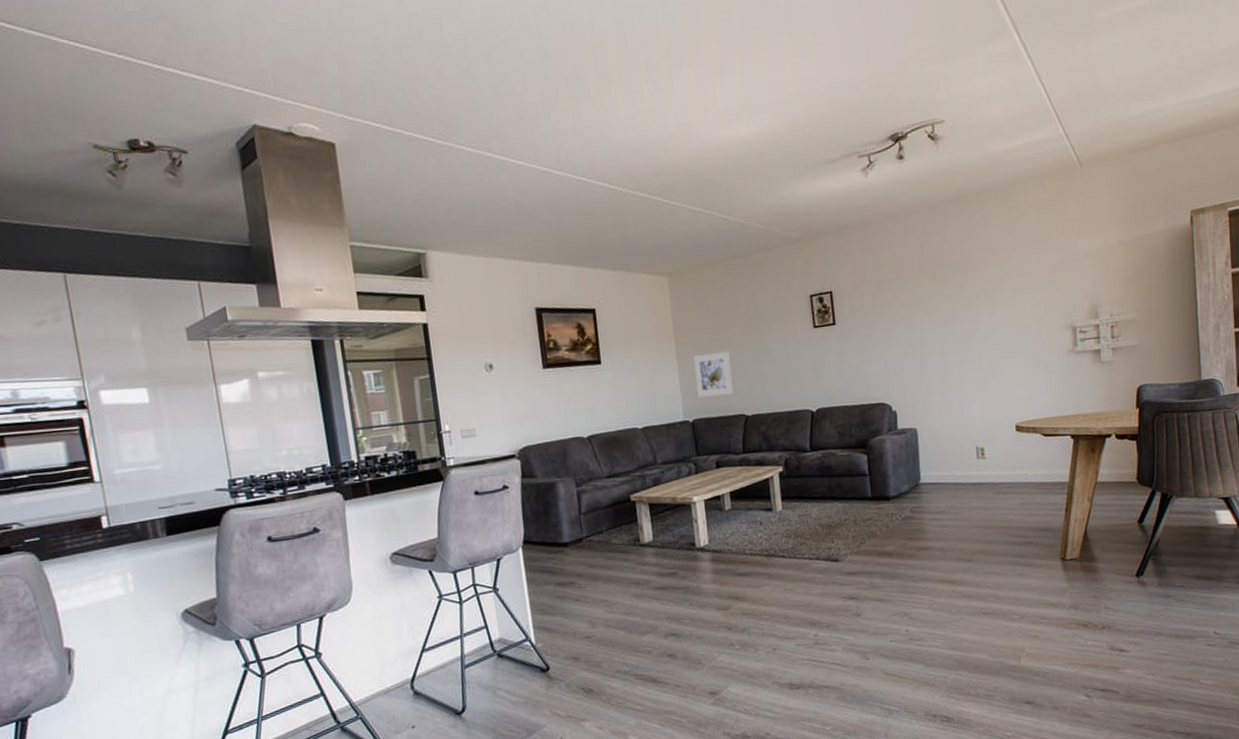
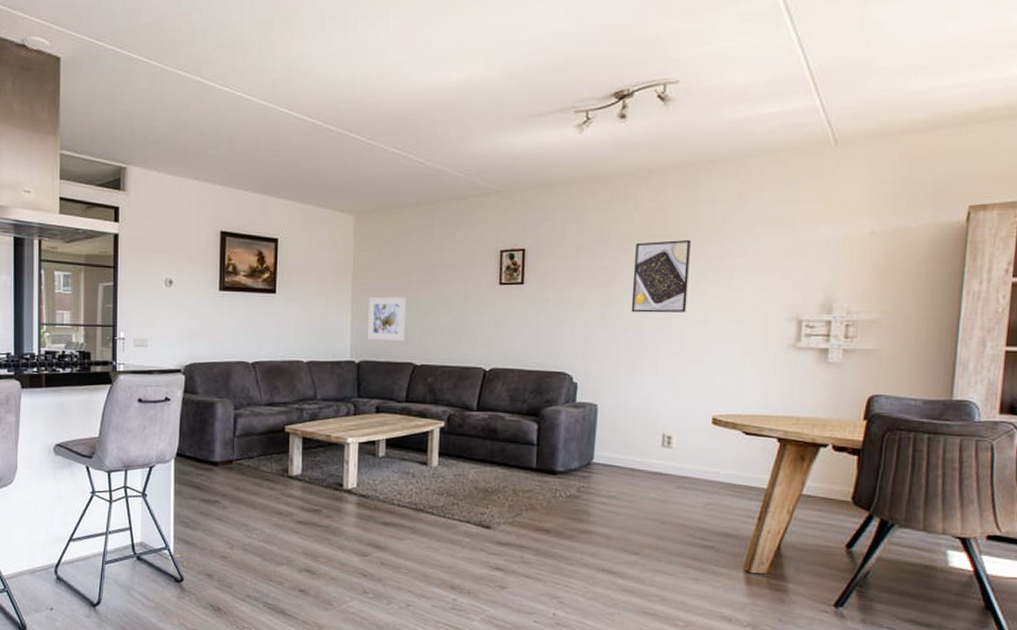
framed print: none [929,265,980,339] -> present [631,239,691,313]

